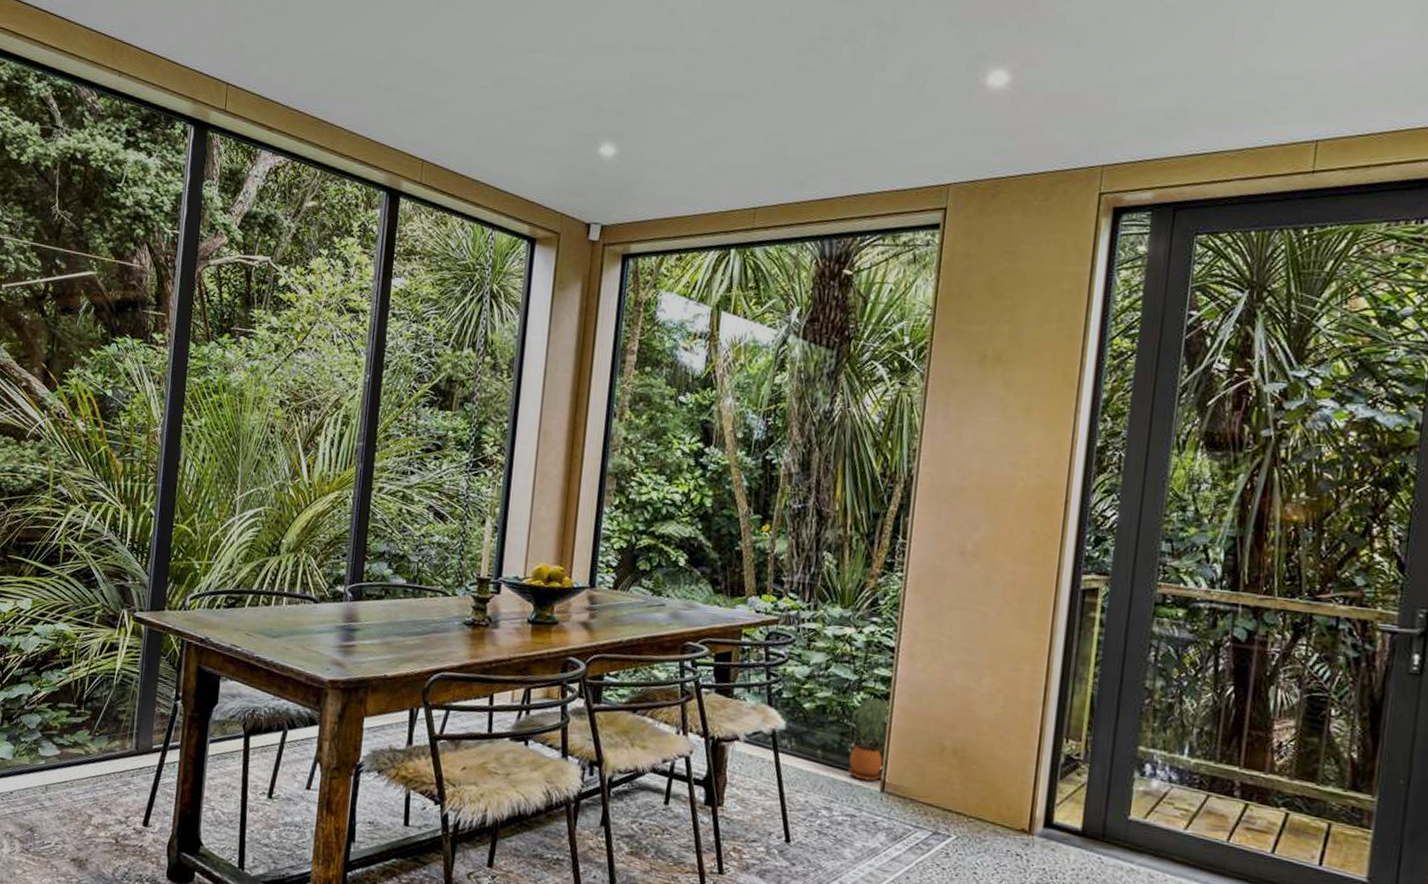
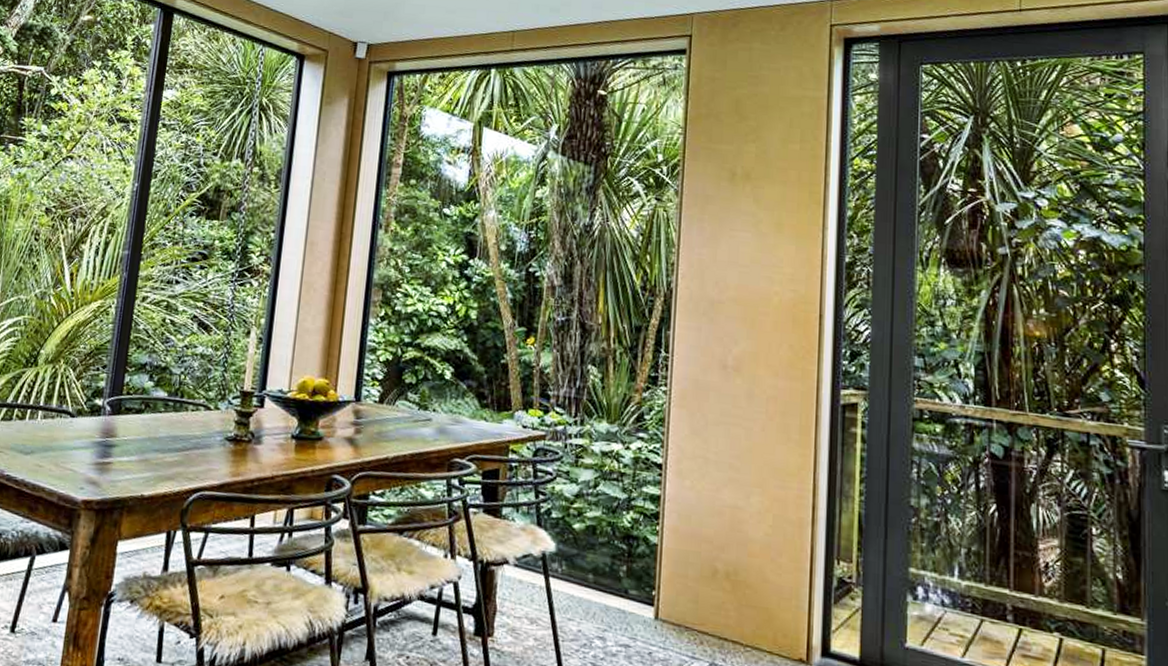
potted plant: present [848,698,892,782] -> none [619,517,662,608]

